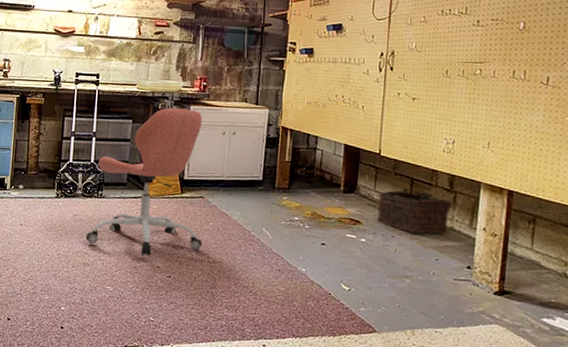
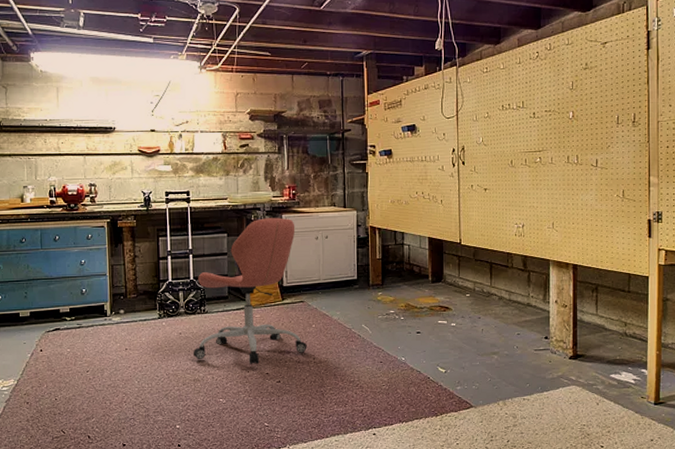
basket: present [377,187,452,234] -> none [464,272,527,312]

